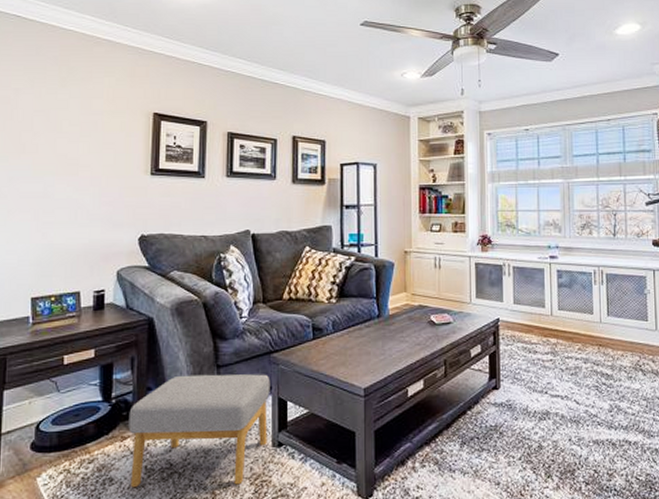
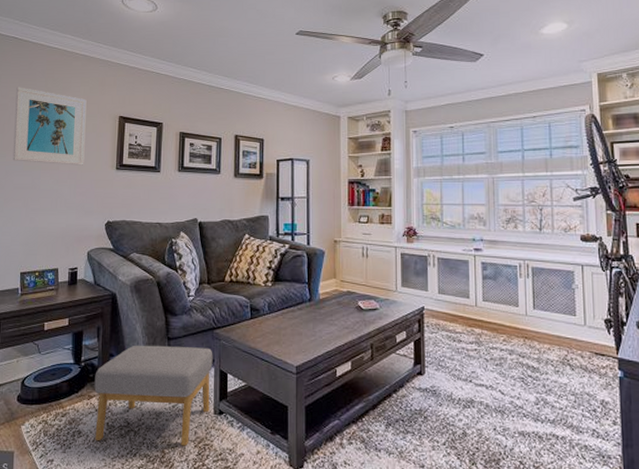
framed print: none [17,75,112,170] -> present [12,87,87,166]

